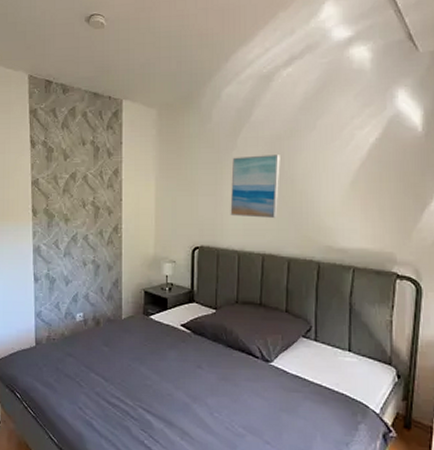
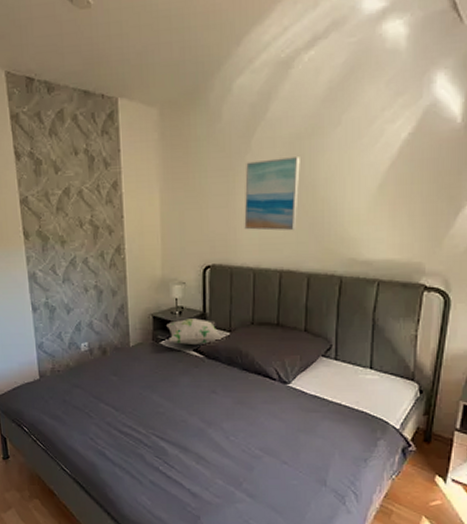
decorative pillow: none [157,295,211,321] -> present [166,318,225,346]

